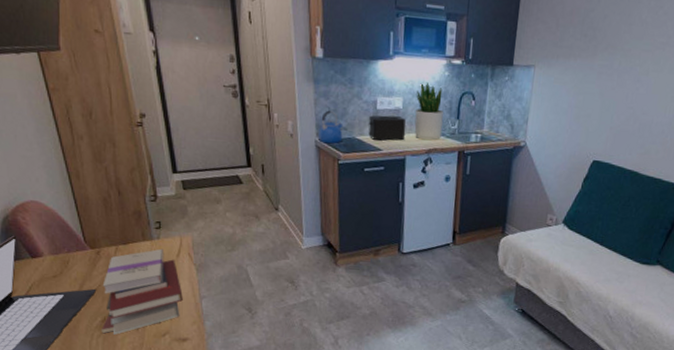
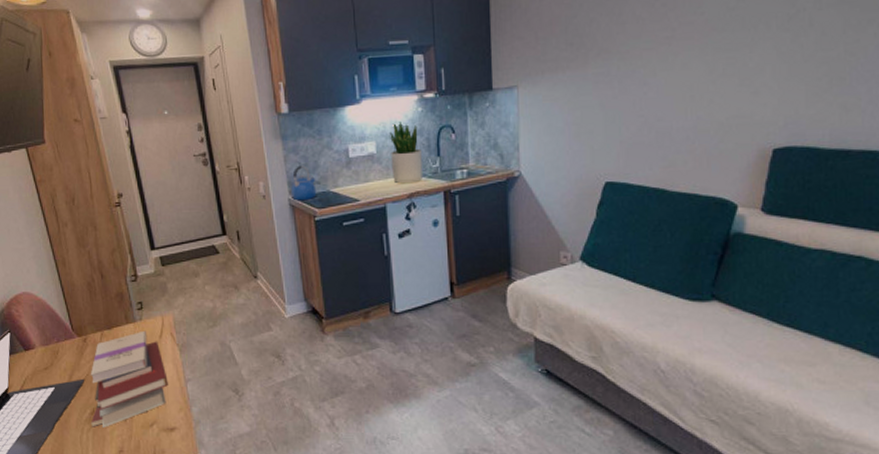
toaster: present [368,115,406,141] -> none [342,162,383,191]

